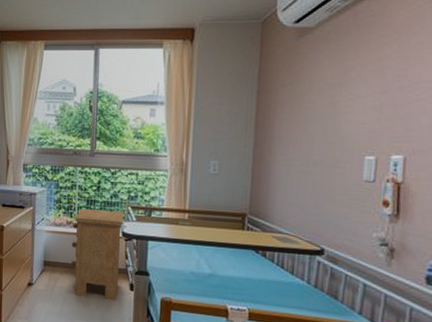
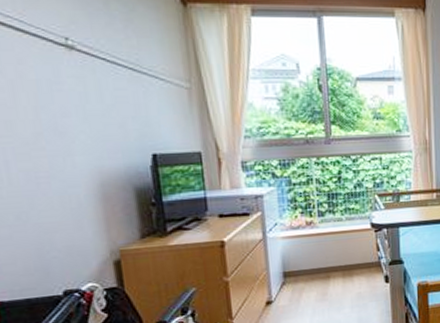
nightstand: present [70,209,125,301] -> none [313,201,373,303]

